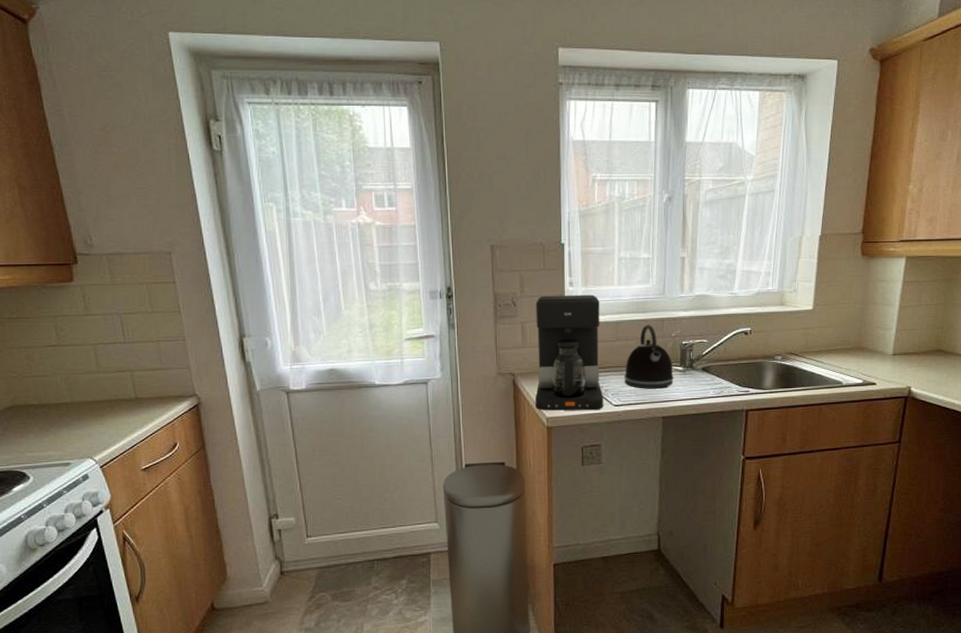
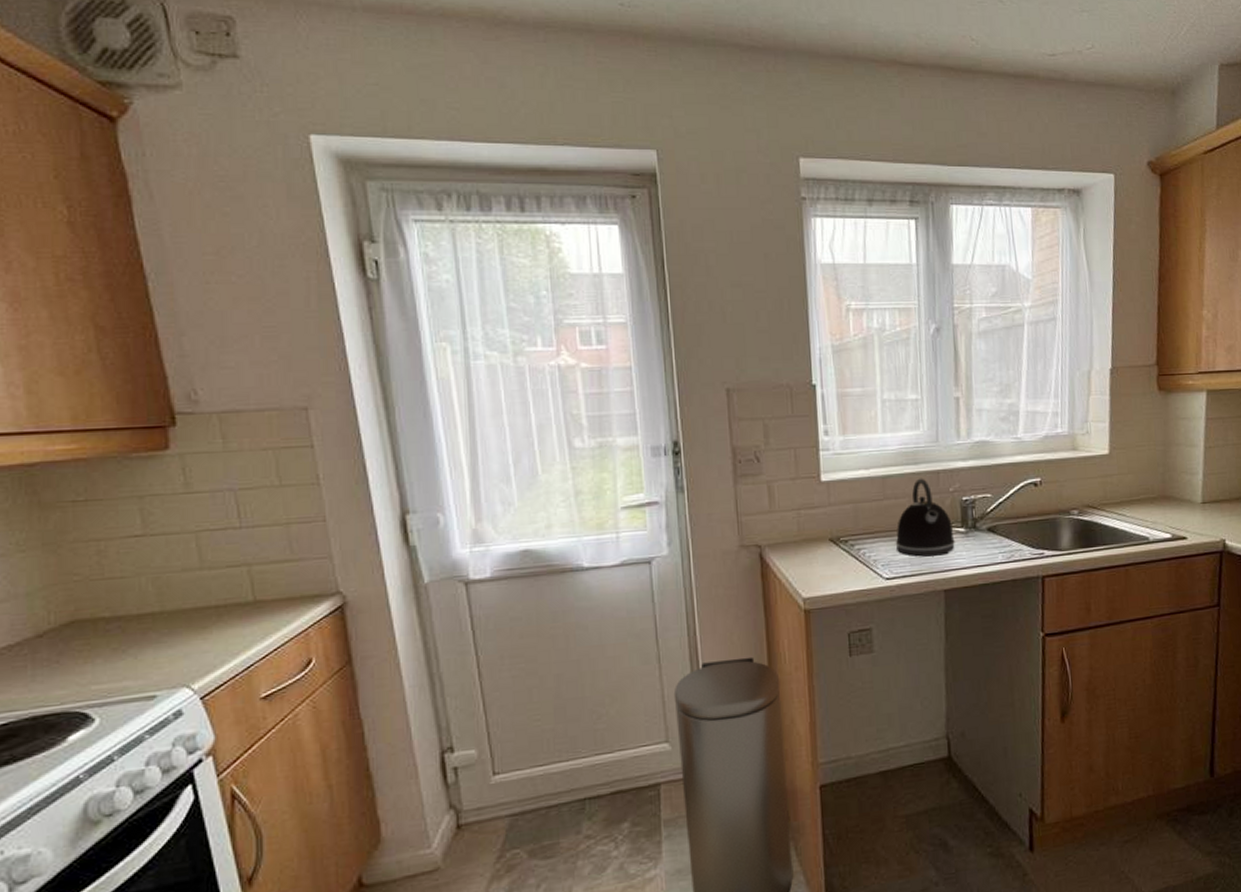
coffee maker: present [535,294,604,411] -> none [784,444,873,590]

